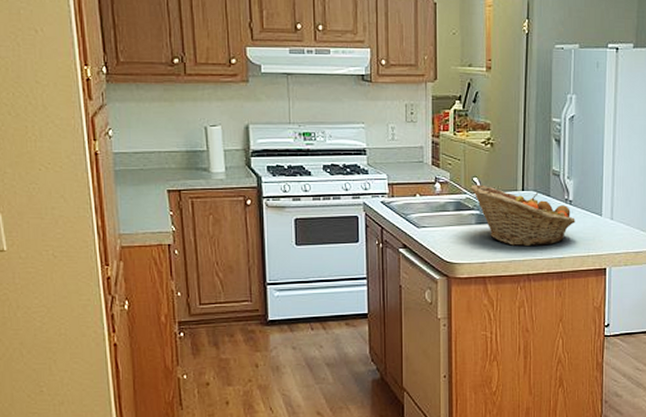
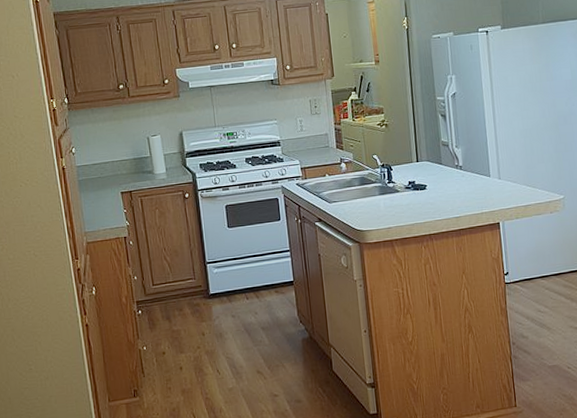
fruit basket: present [471,184,576,247] -> none [371,160,467,211]

